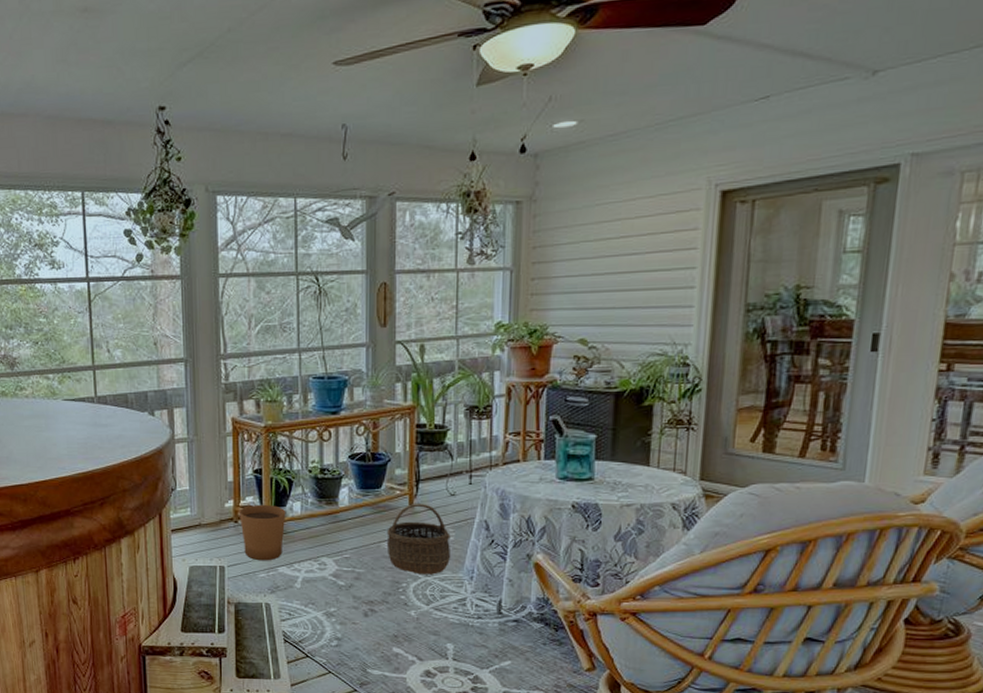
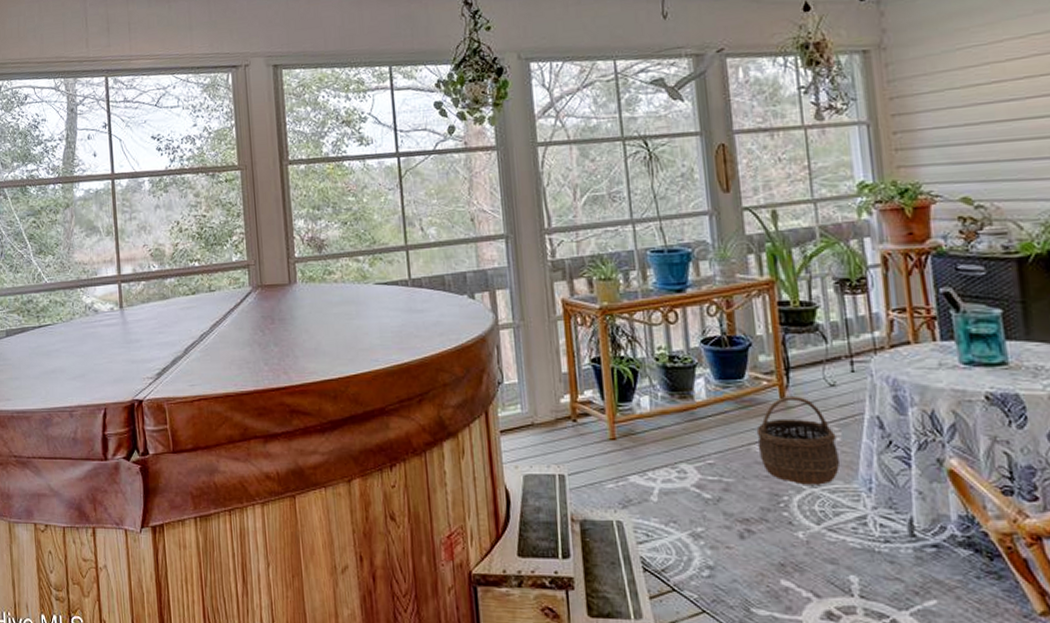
planter: present [239,504,286,561] -> none [578,399,633,468]

